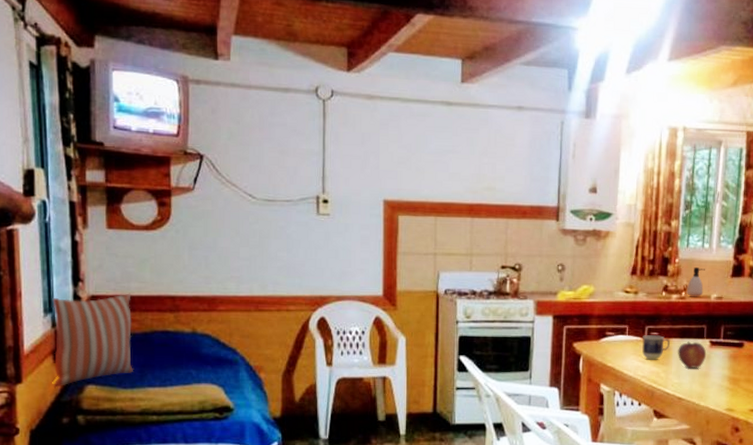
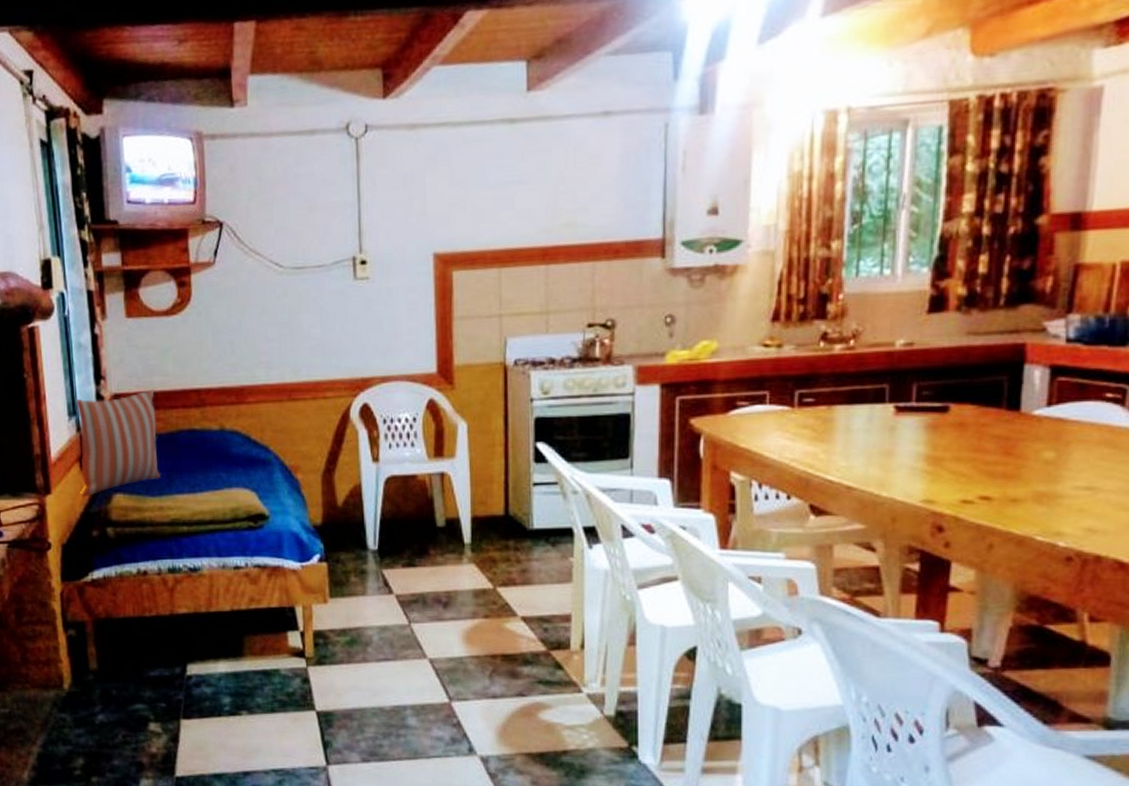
cup: present [641,335,670,360] -> none [789,402,832,436]
fruit: present [677,341,707,369] -> none [843,408,890,446]
soap dispenser: present [687,267,705,298] -> none [857,304,885,346]

